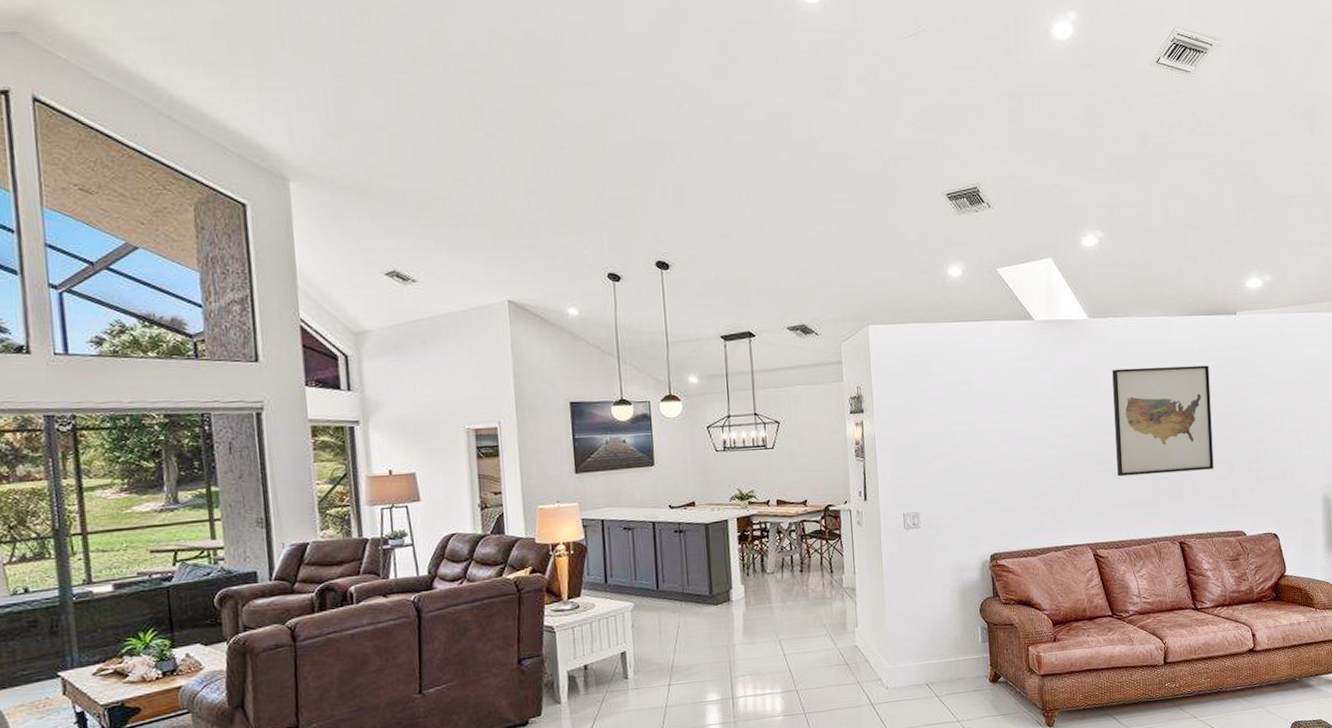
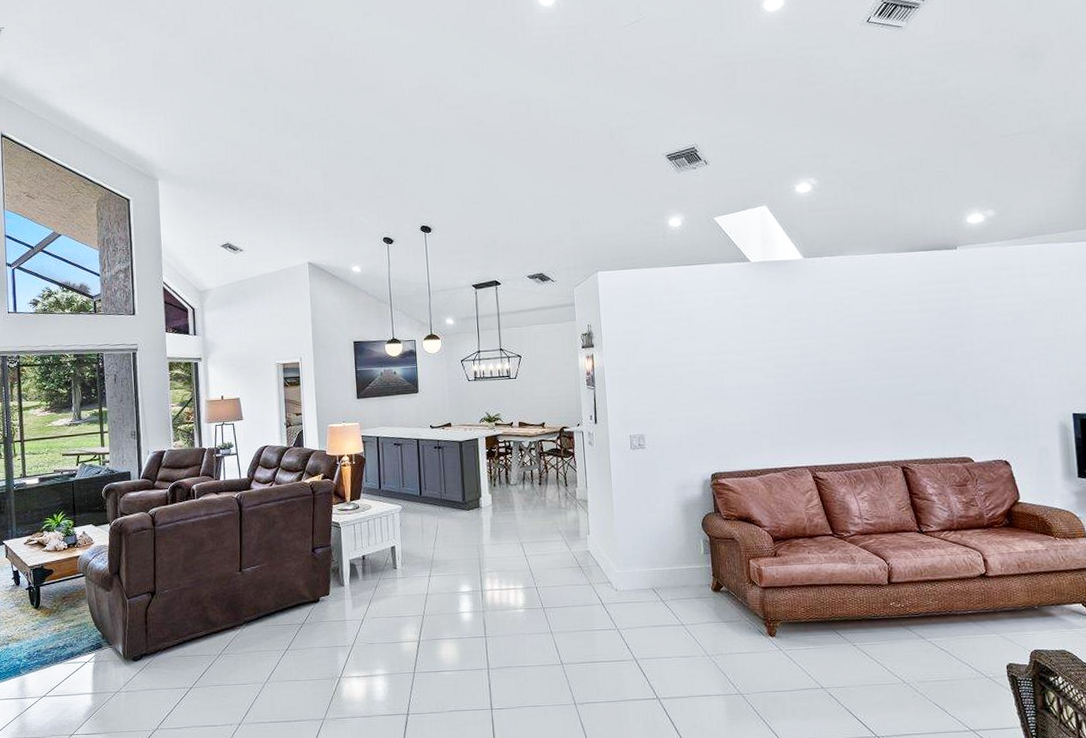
wall art: present [1112,365,1214,477] -> none [828,298,937,404]

